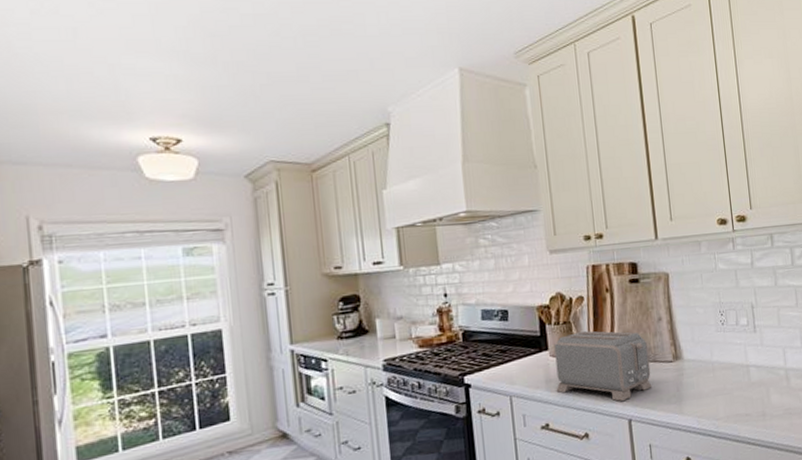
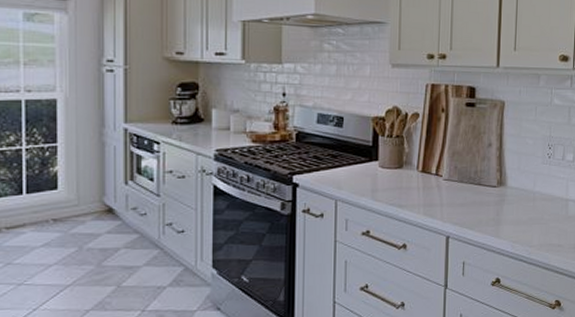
toaster: present [554,330,652,401] -> none [380,147,475,218]

